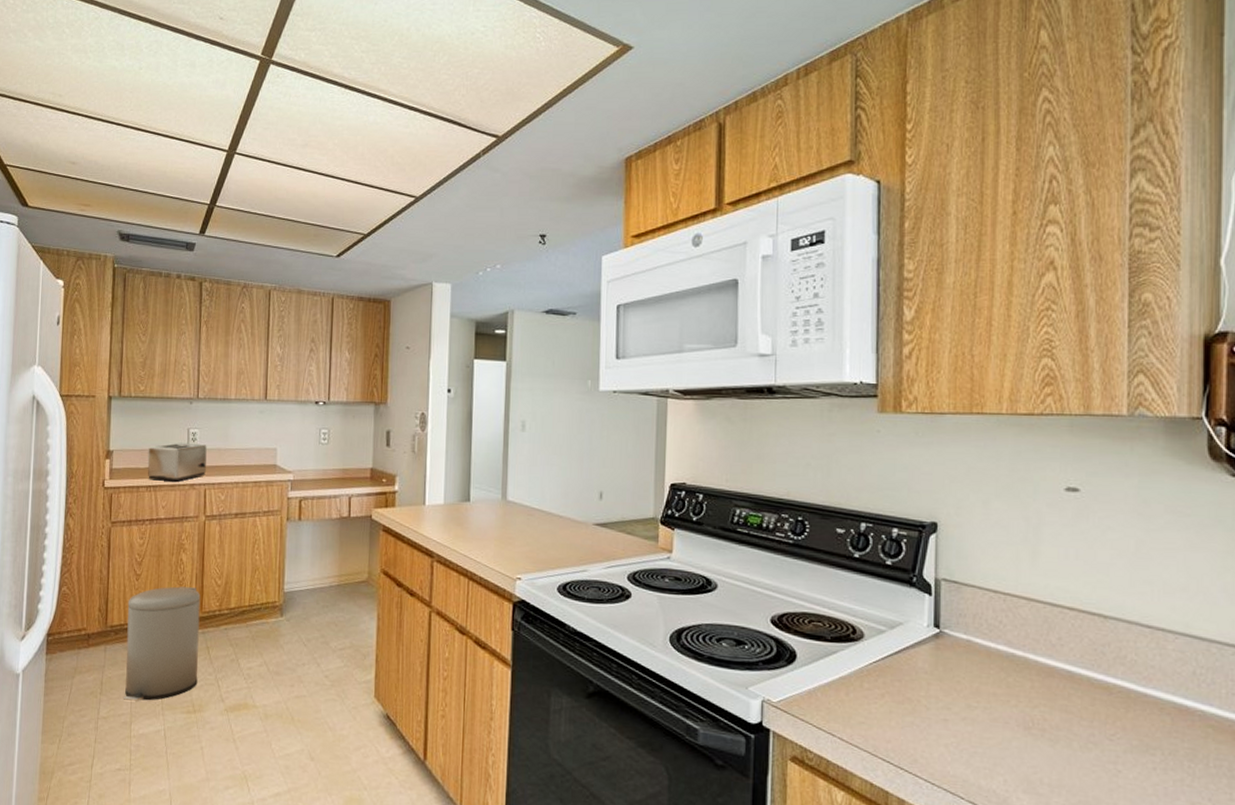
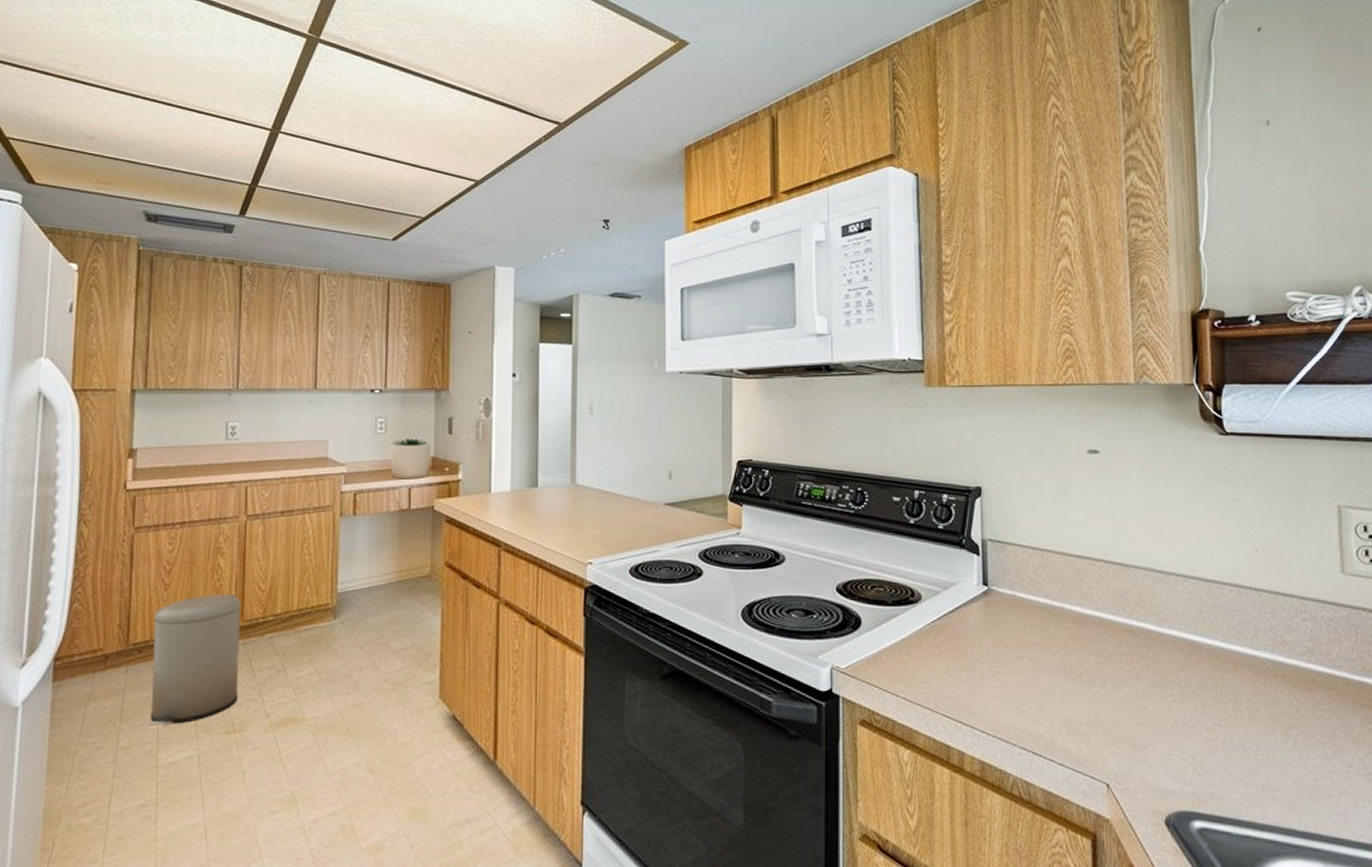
toaster: present [147,442,207,482] -> none [178,437,248,480]
planter: none [332,449,371,489] -> present [390,438,432,479]

